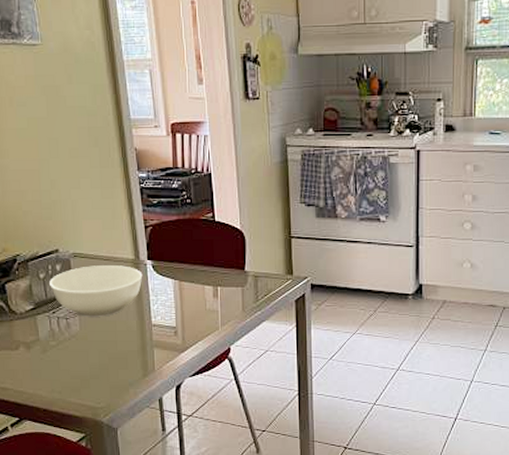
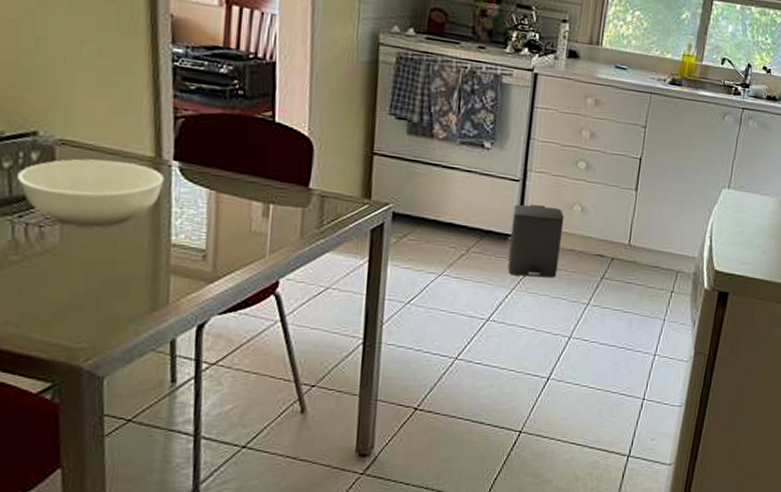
pedal bin: none [410,265,456,329] -> present [508,204,565,278]

